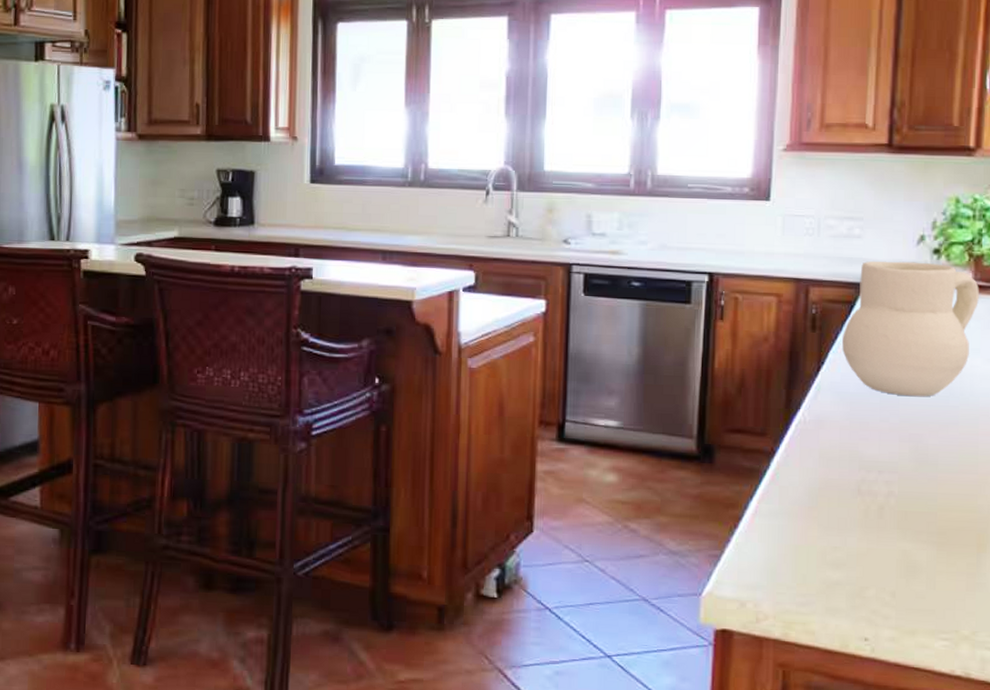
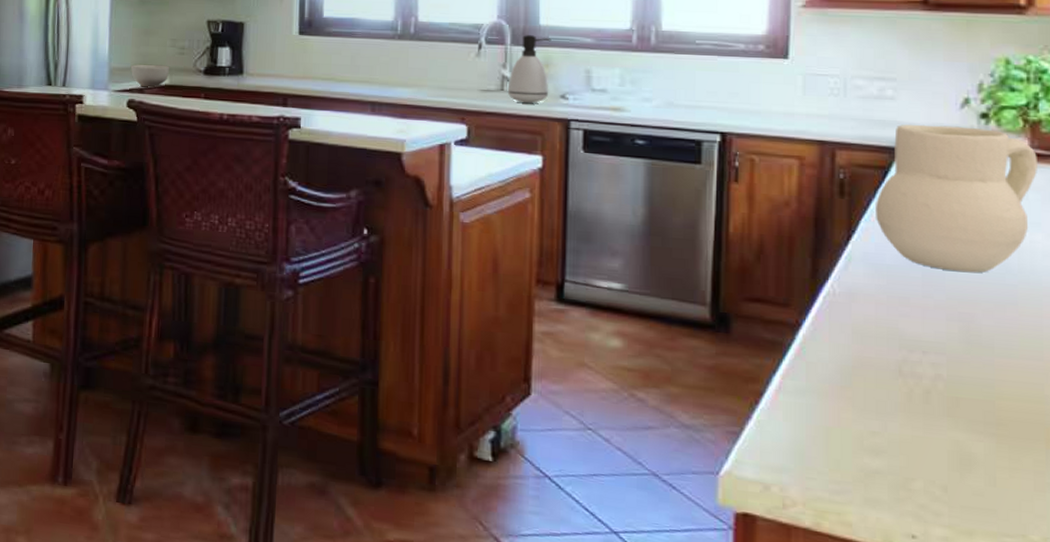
bowl: none [138,216,179,240] -> present [130,64,170,88]
soap dispenser: none [513,181,555,249] -> present [507,35,552,104]

